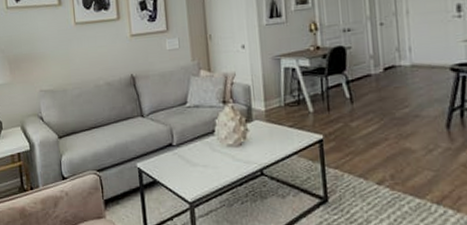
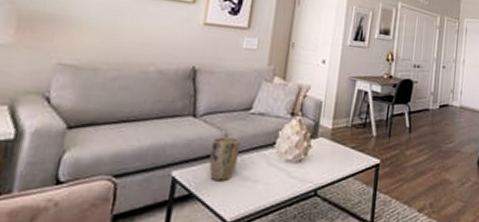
plant pot: none [161,130,186,168] -> present [209,136,240,180]

